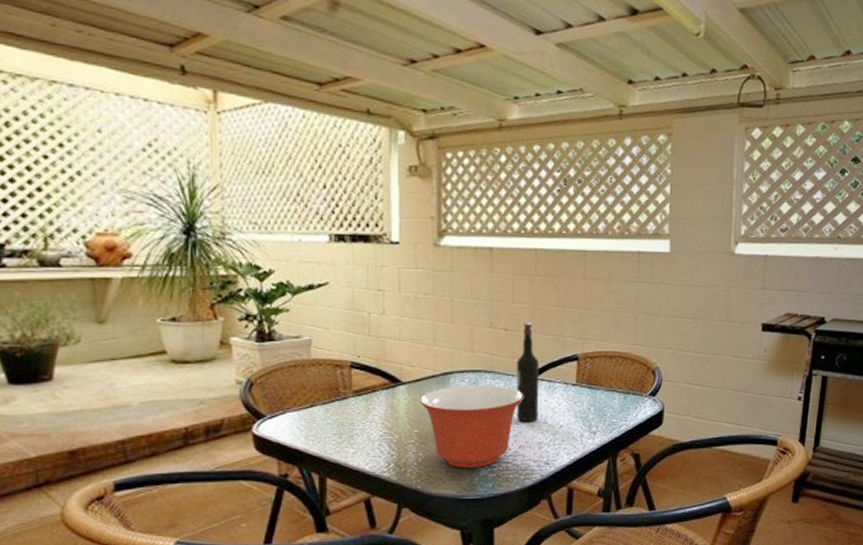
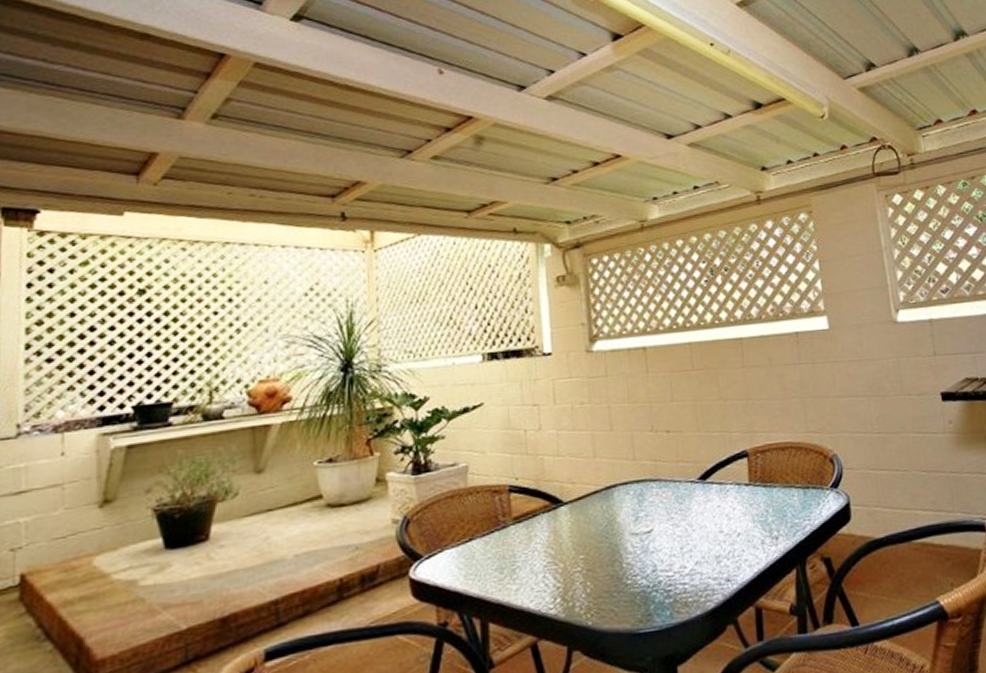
mixing bowl: present [419,386,523,468] -> none [582,494,694,596]
wine bottle: present [516,323,540,422] -> none [683,421,713,534]

